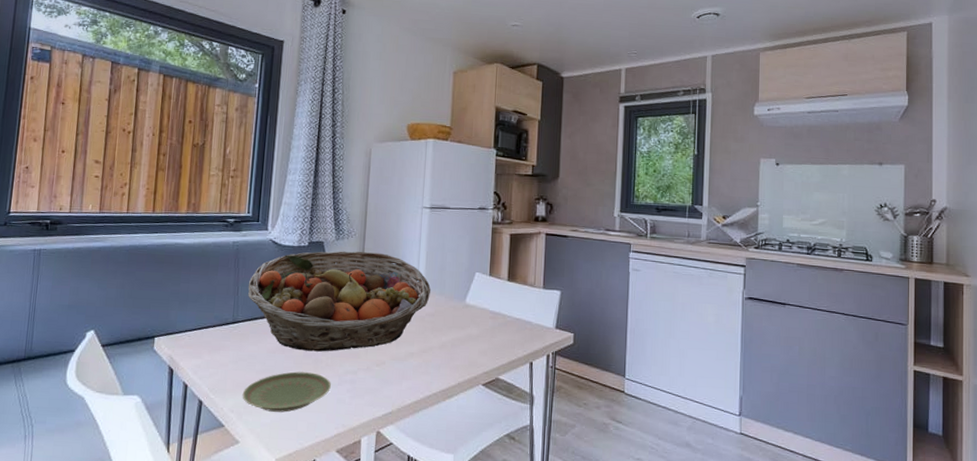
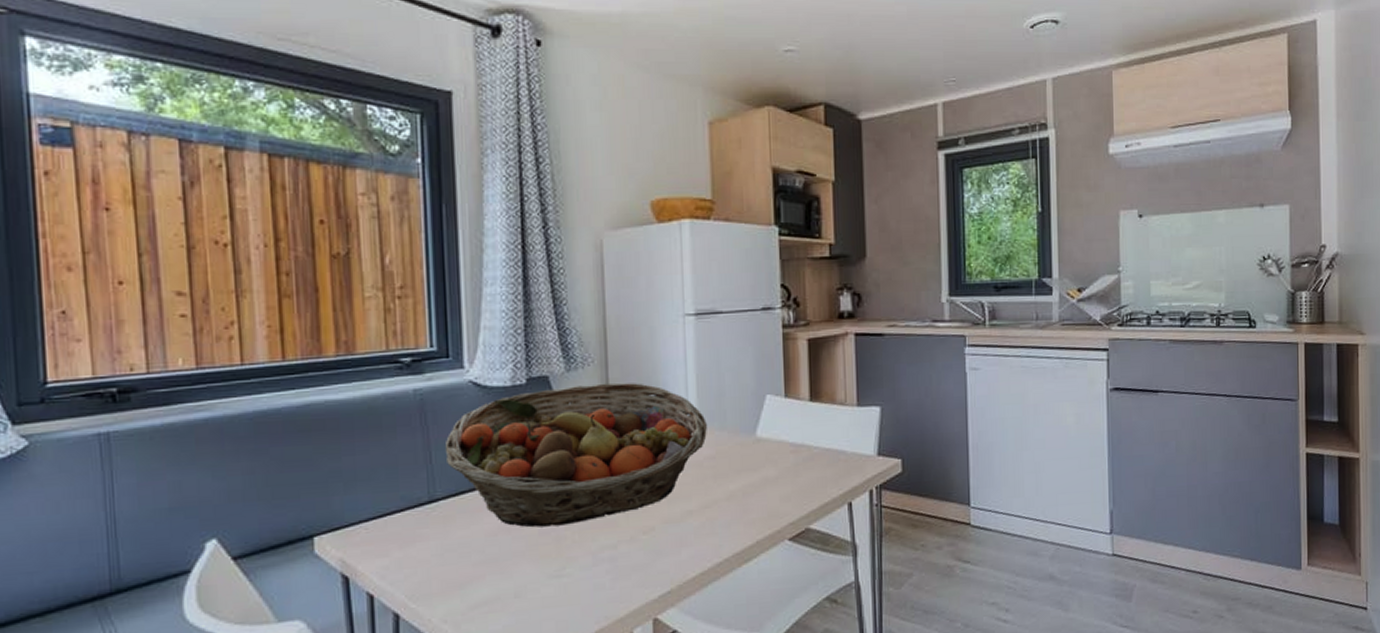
plate: present [242,371,331,412] -> none [456,554,583,615]

